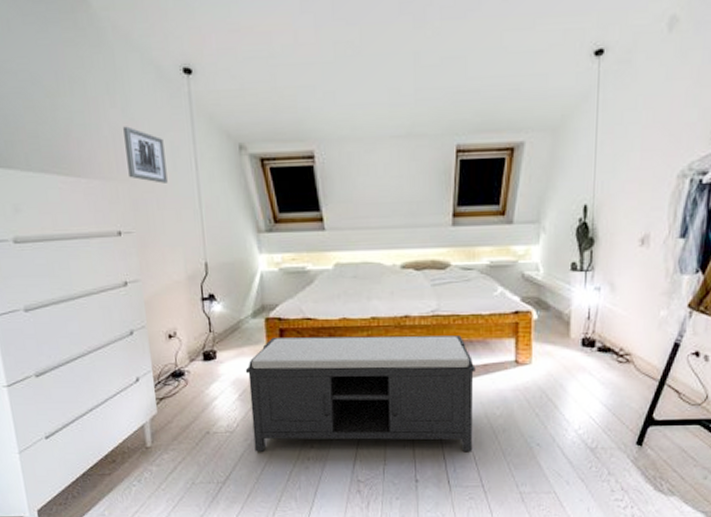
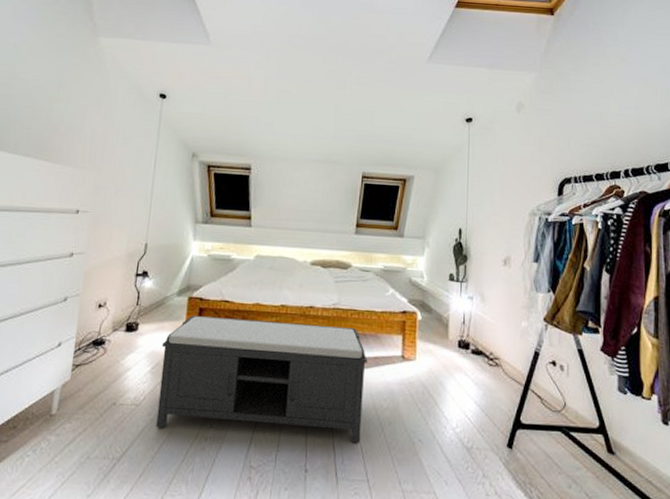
wall art: present [123,126,168,184] -> none [97,129,133,176]

